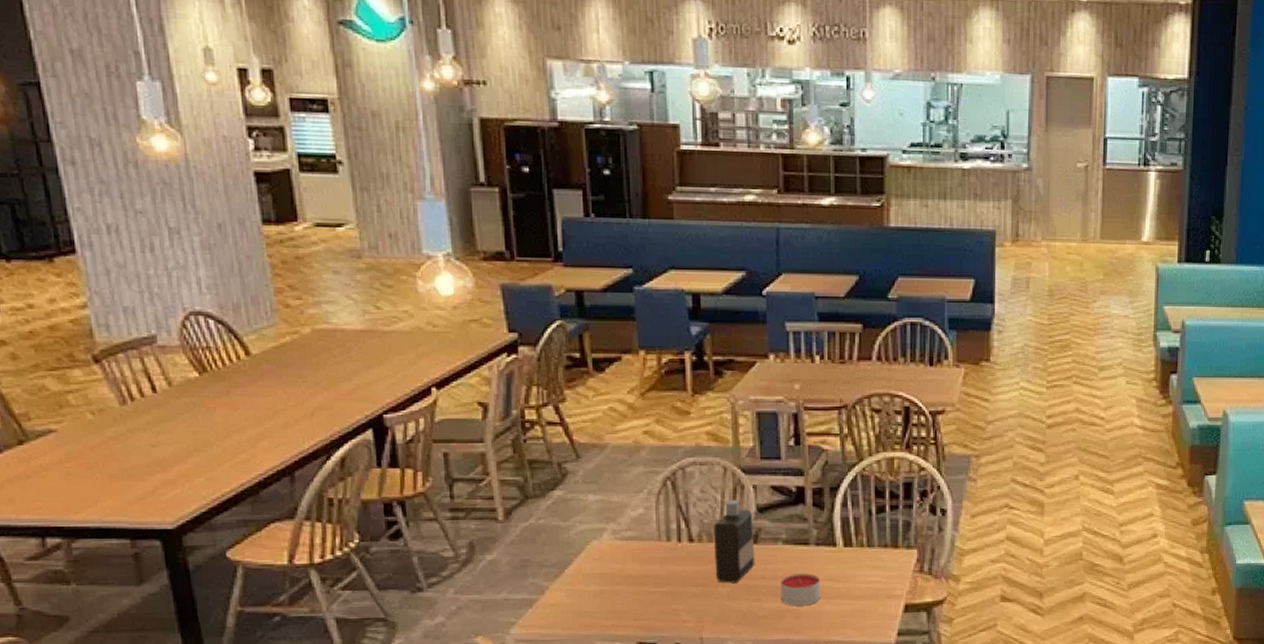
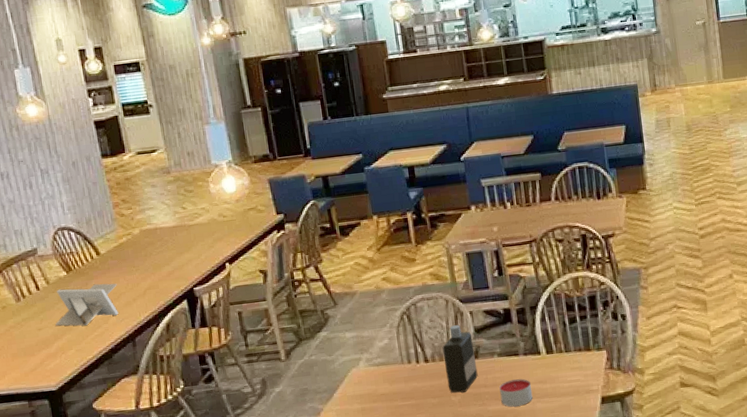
architectural model: none [178,394,273,447] -> present [55,283,119,326]

